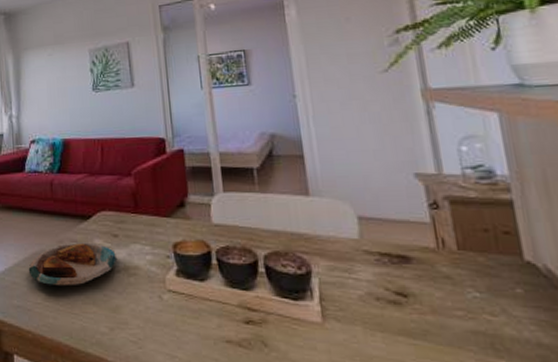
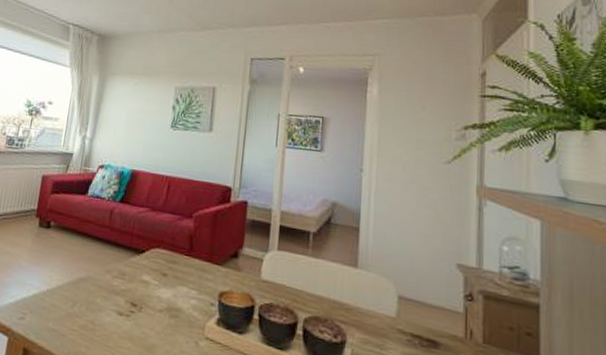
plate: present [28,242,118,286] -> none [70,273,163,319]

